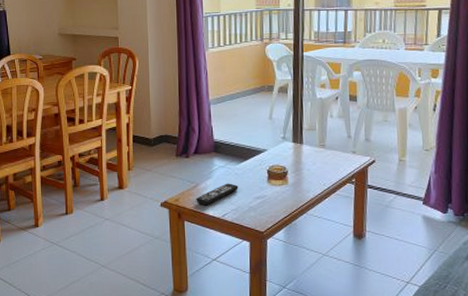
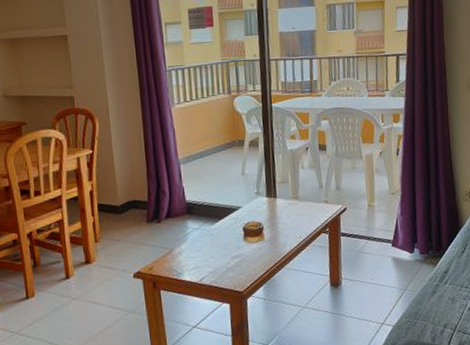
remote control: present [196,183,239,206] -> none [171,245,215,272]

